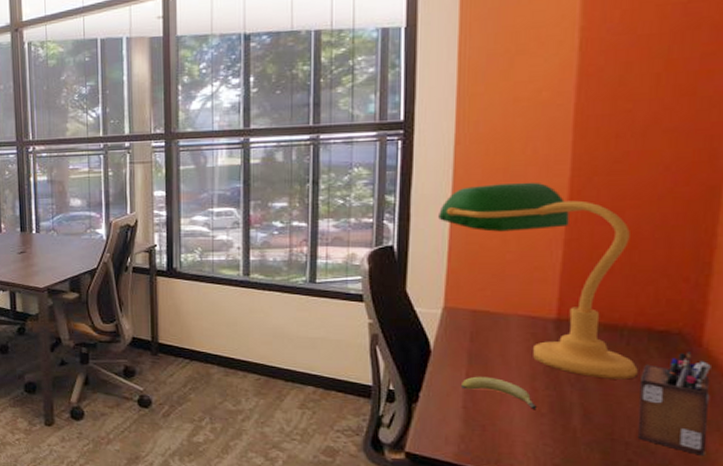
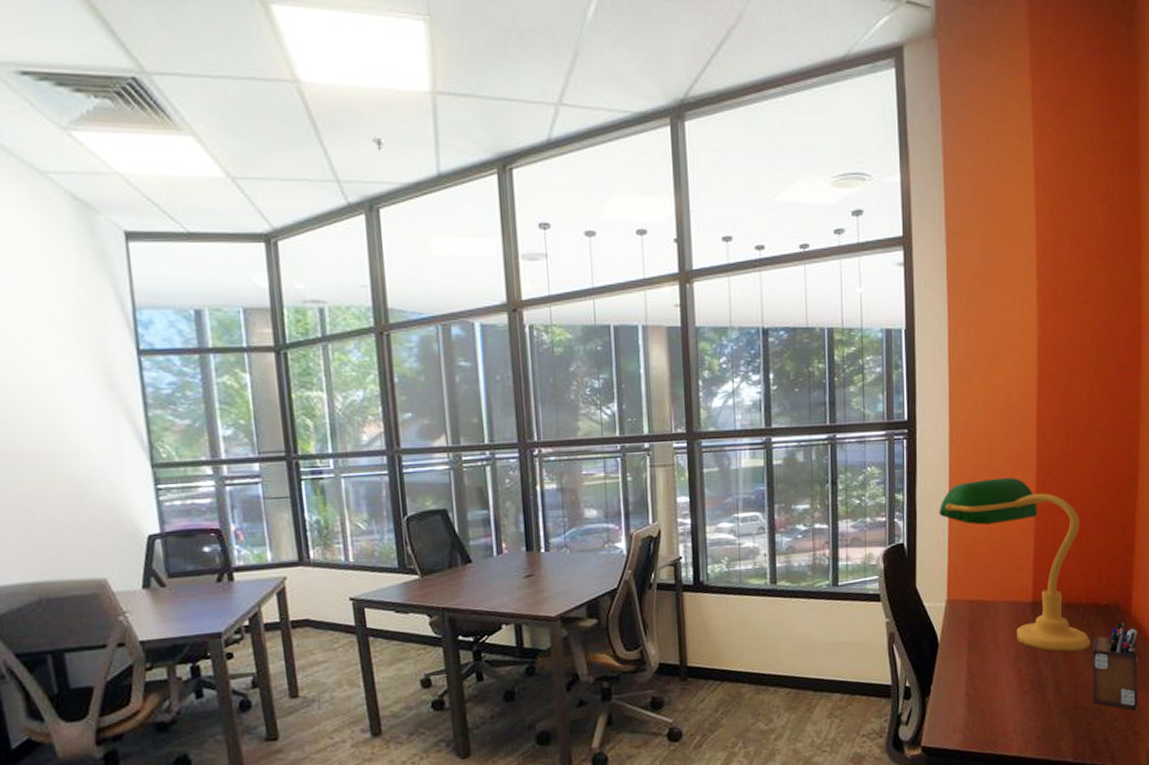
fruit: present [460,376,538,410] -> none [963,662,1022,689]

